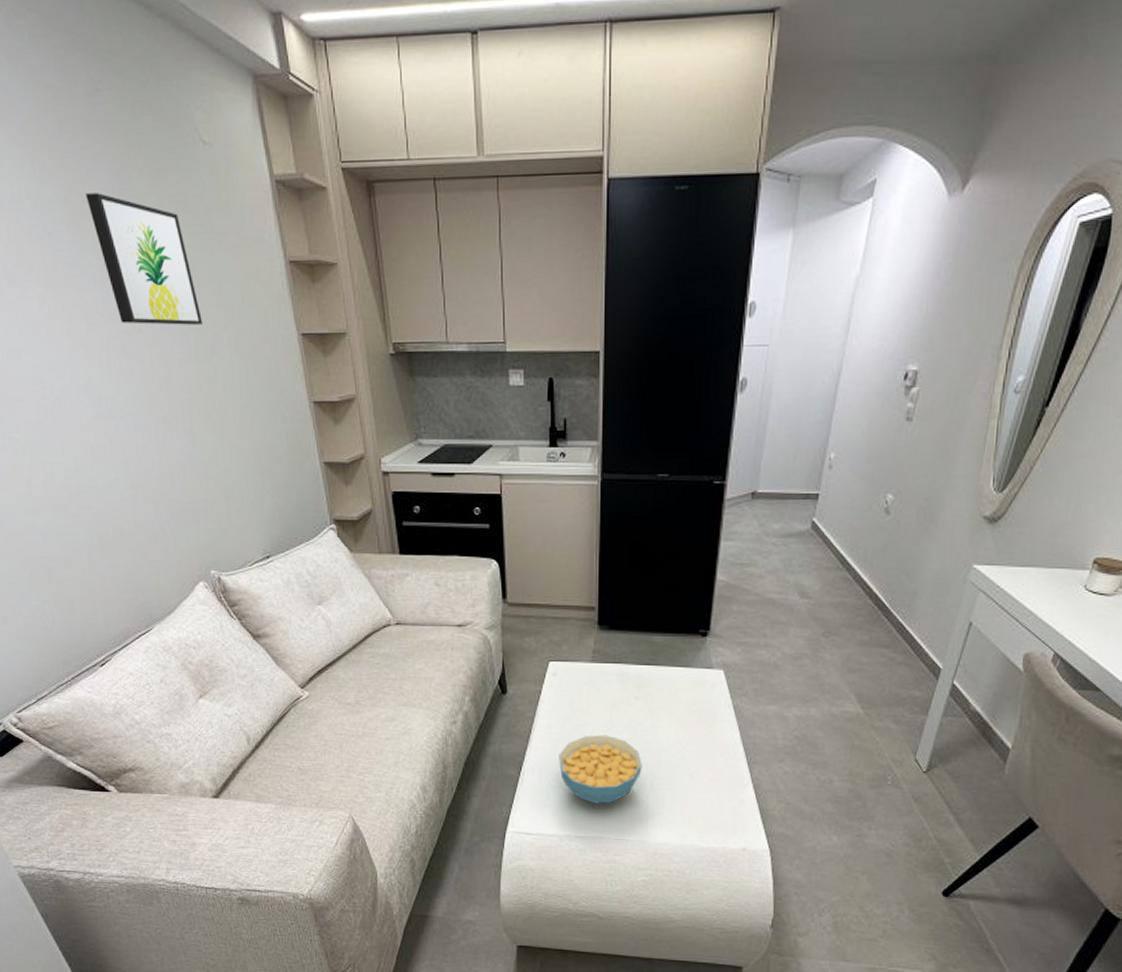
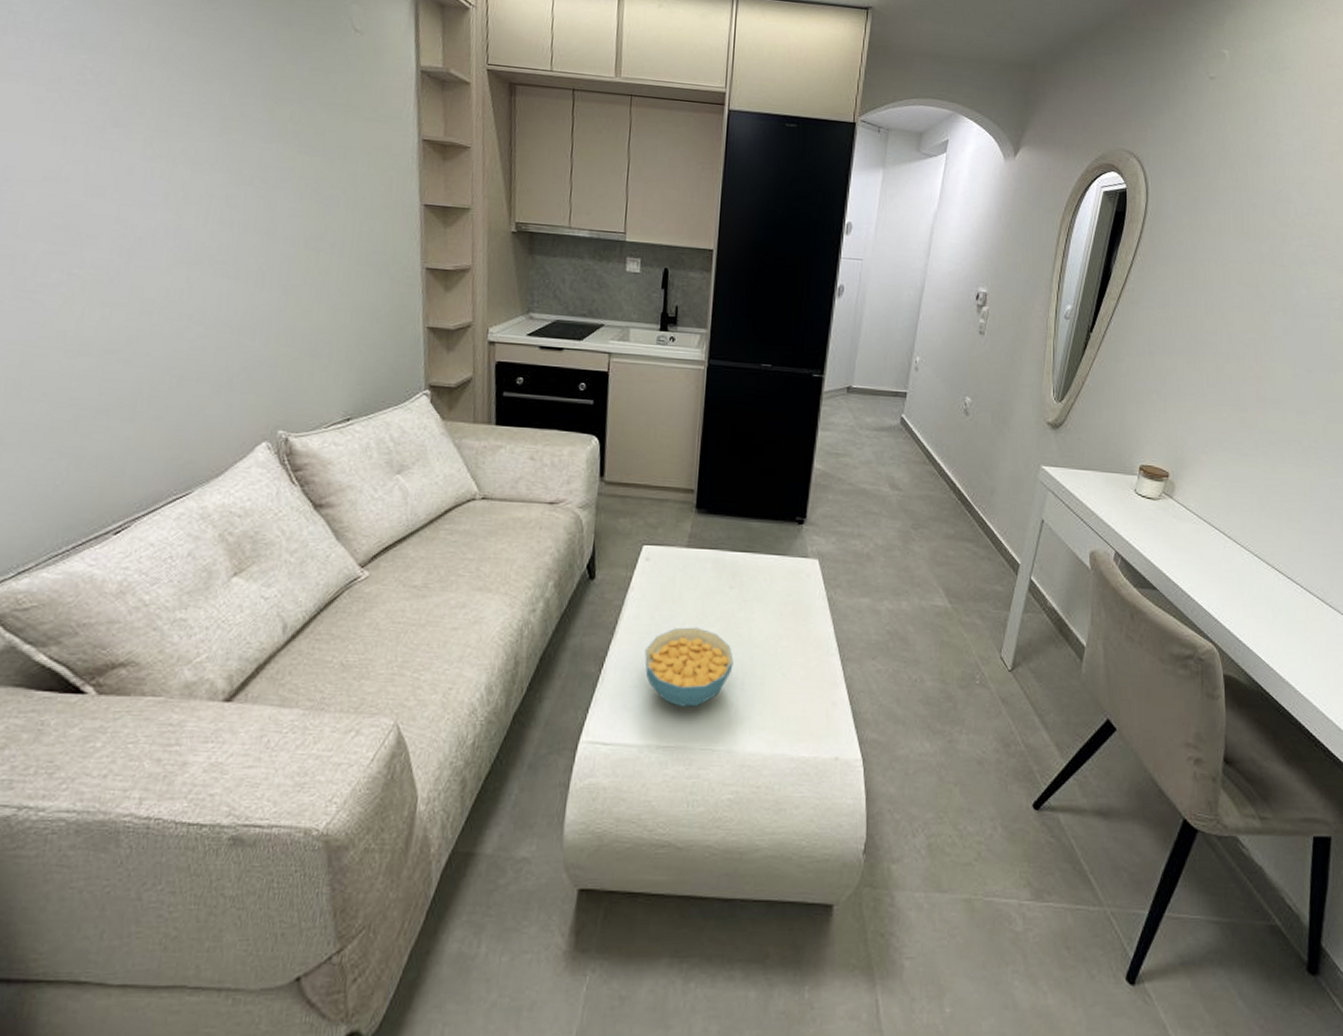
wall art: present [85,193,202,325] -> none [221,55,322,185]

